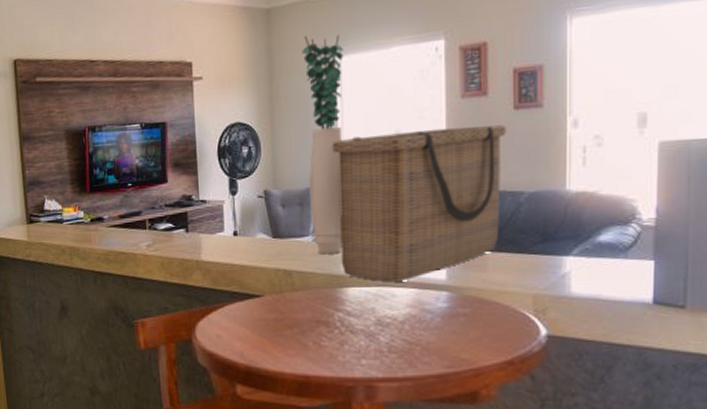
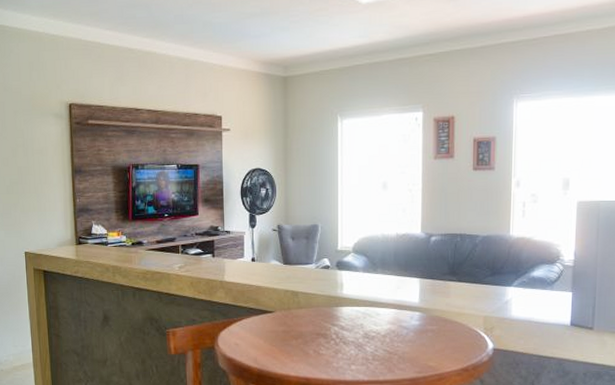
vase: present [302,34,343,255] -> none [311,102,344,279]
basket: present [331,125,507,282] -> none [332,181,468,303]

